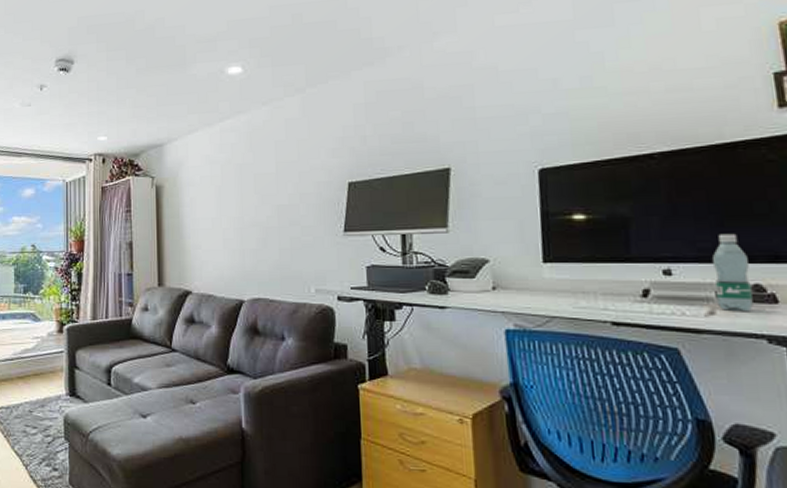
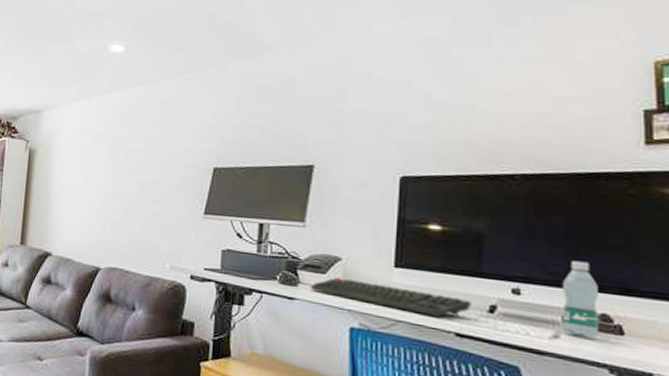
computer keyboard: none [460,280,624,307] -> present [310,277,471,317]

